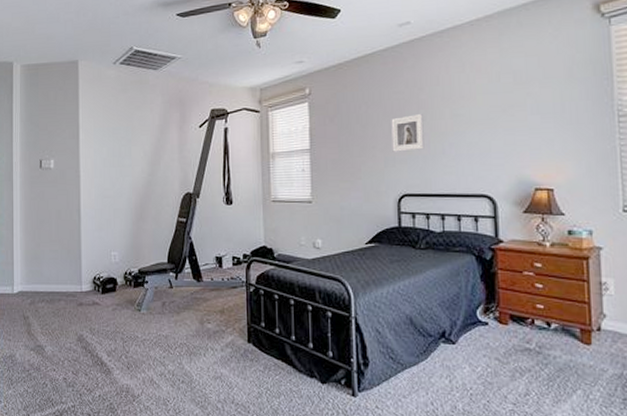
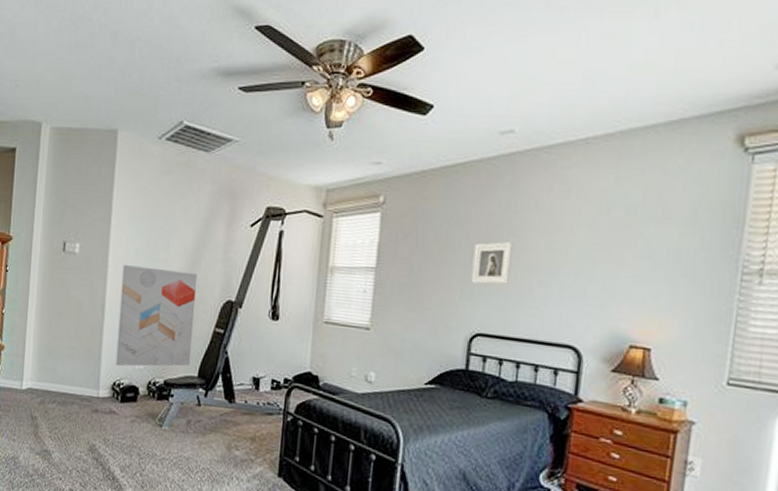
wall art: none [93,172,160,262] -> present [115,265,198,367]

